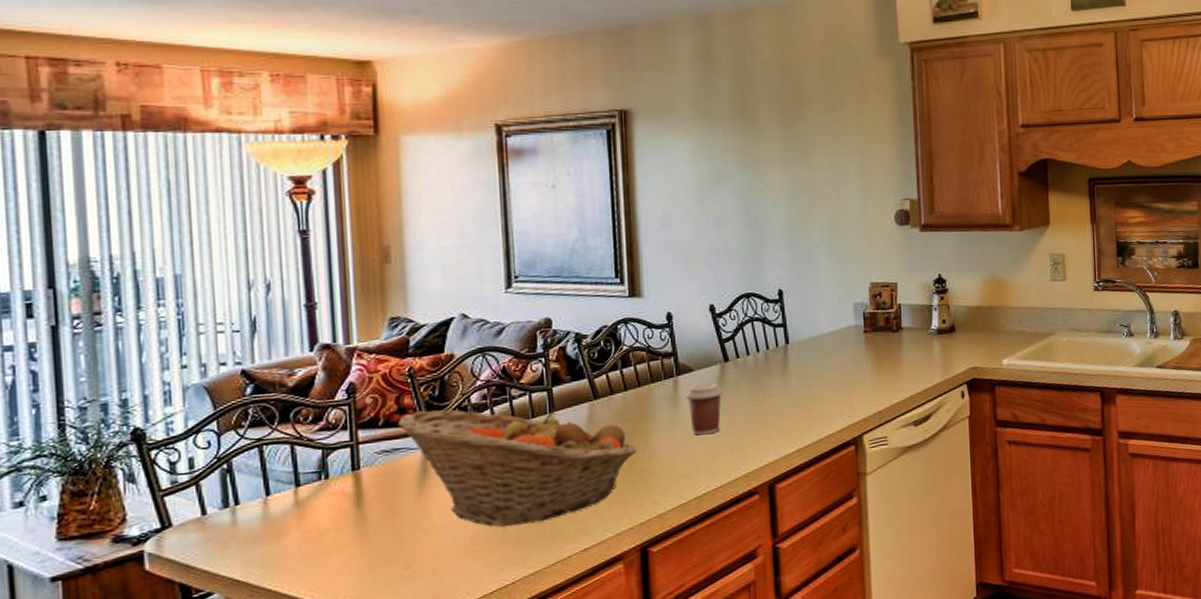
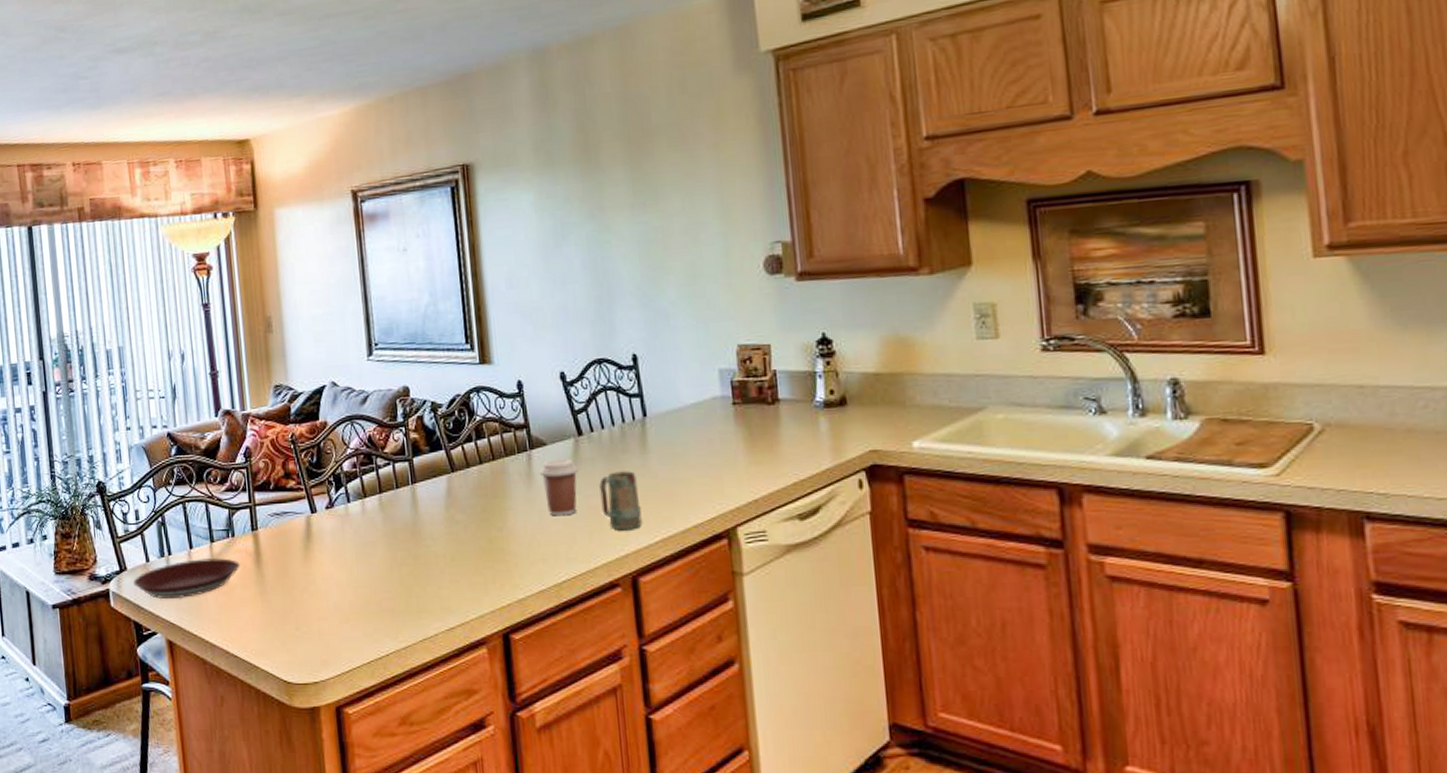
plate: none [181,502,334,555] -> present [133,558,240,599]
fruit basket: present [397,408,637,527] -> none [284,476,494,597]
mug: none [743,391,781,445] -> present [599,471,642,531]

